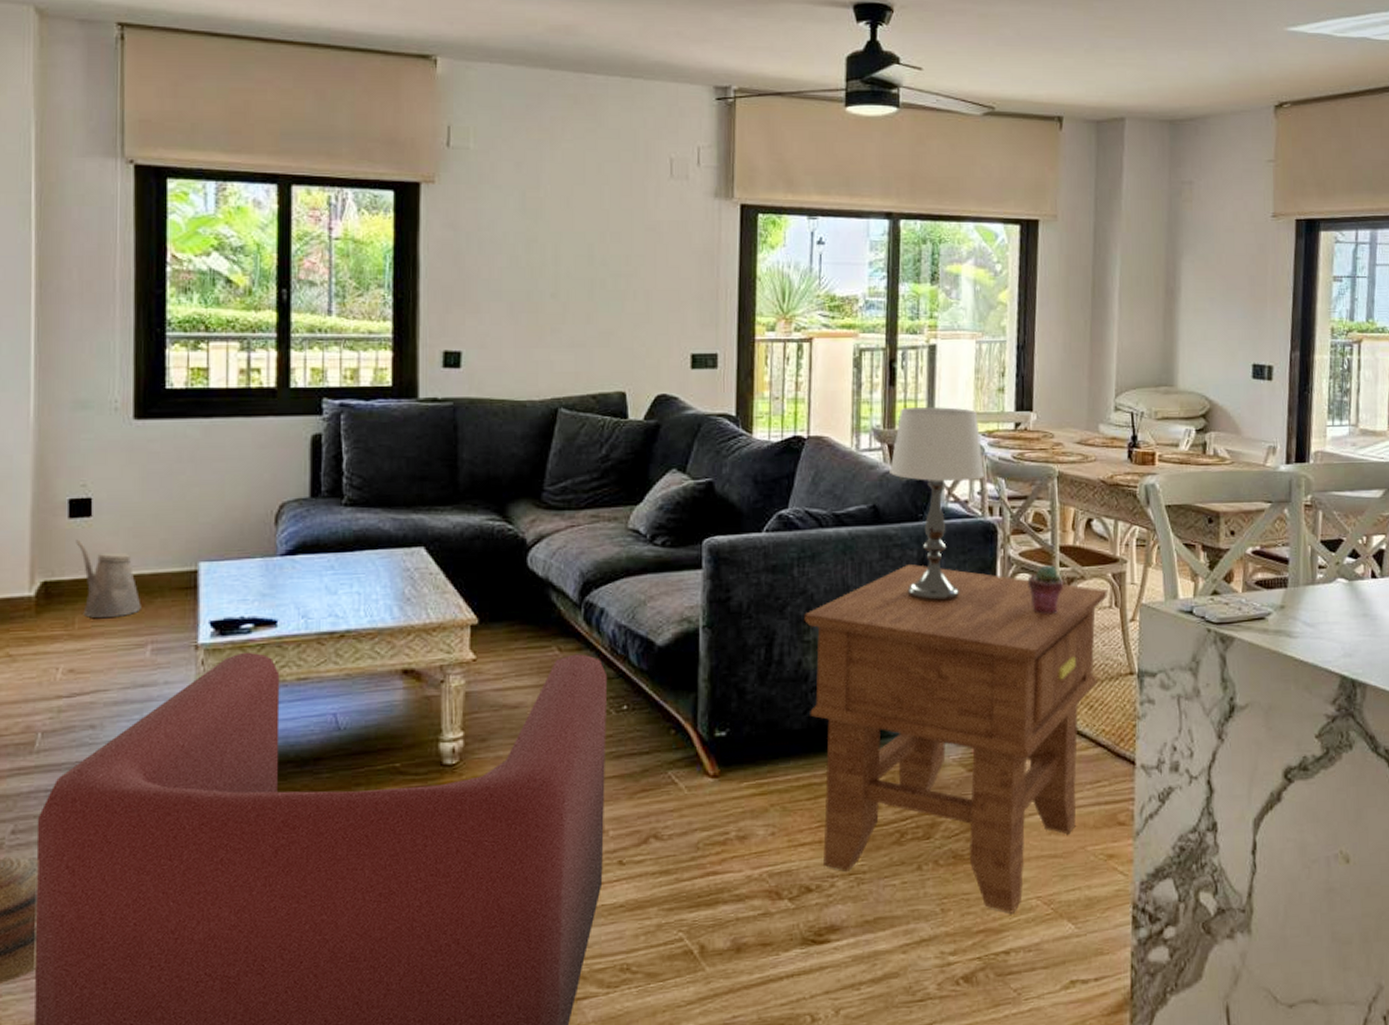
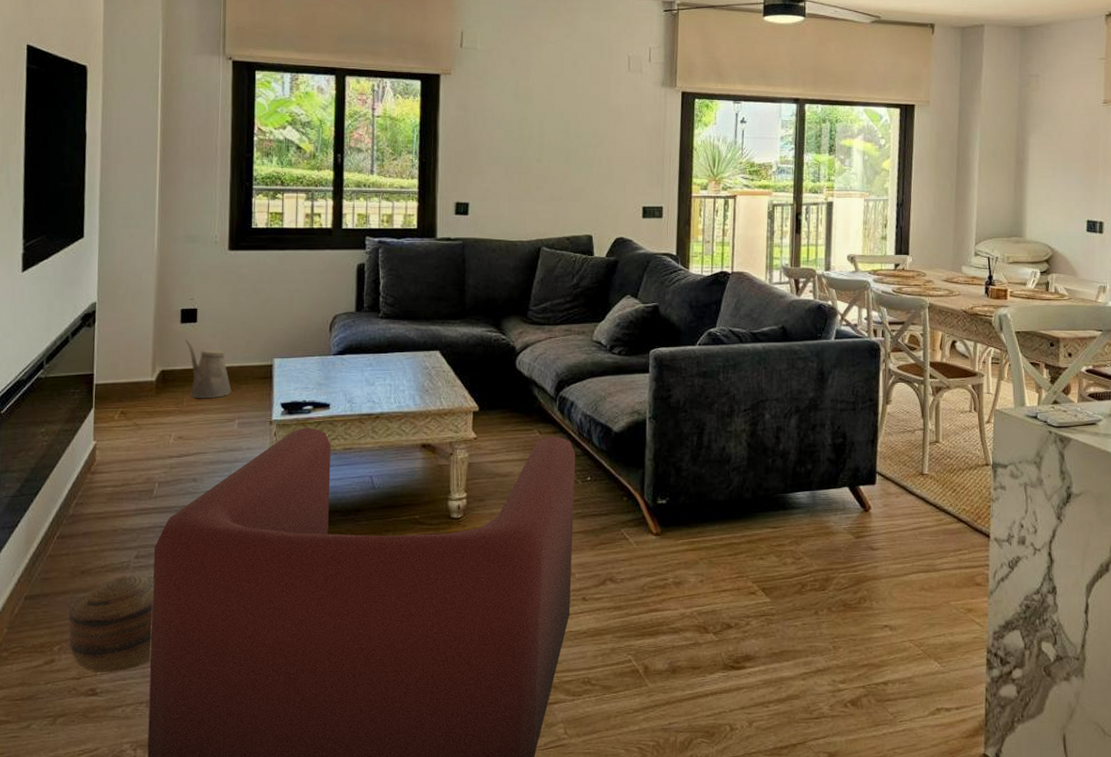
side table: present [804,563,1107,914] -> none [728,373,968,652]
table lamp: present [890,407,985,603] -> none [795,251,871,404]
potted succulent: present [1027,565,1064,615] -> none [904,377,933,416]

